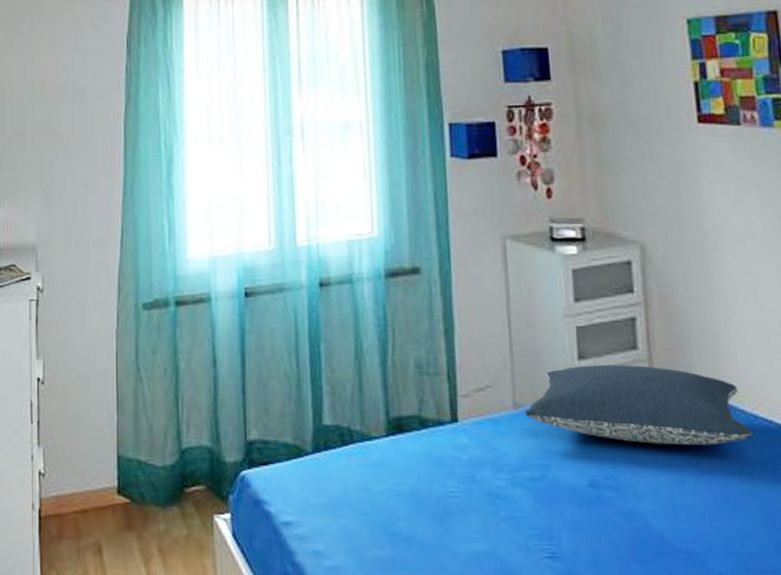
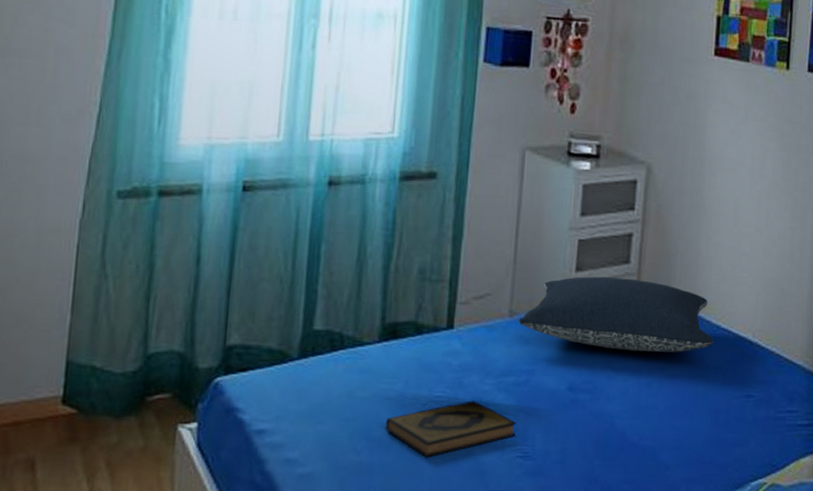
hardback book: none [403,496,539,555] -> present [385,400,516,458]

